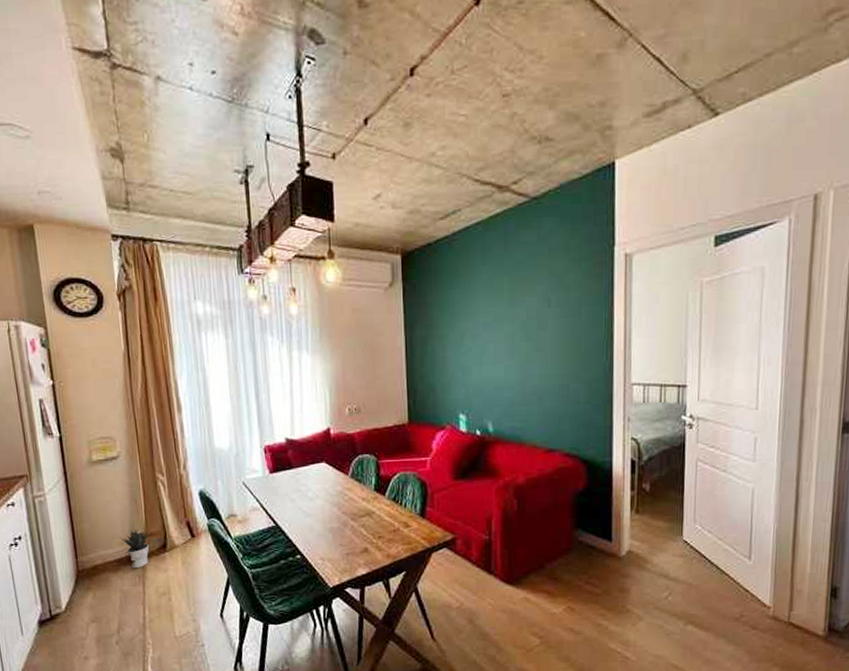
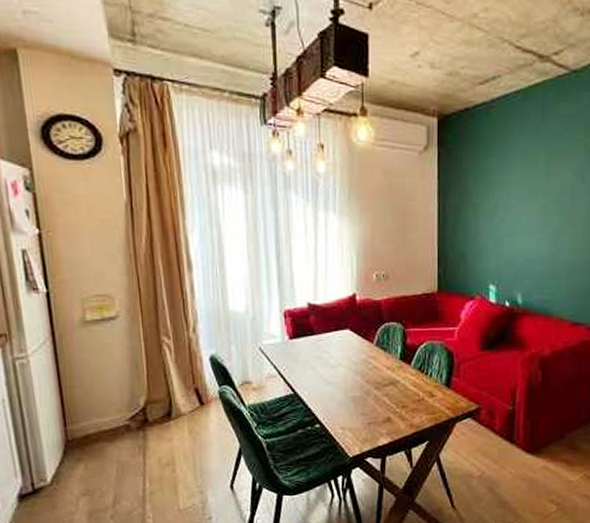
potted plant: present [119,526,151,569] -> none [117,393,154,438]

